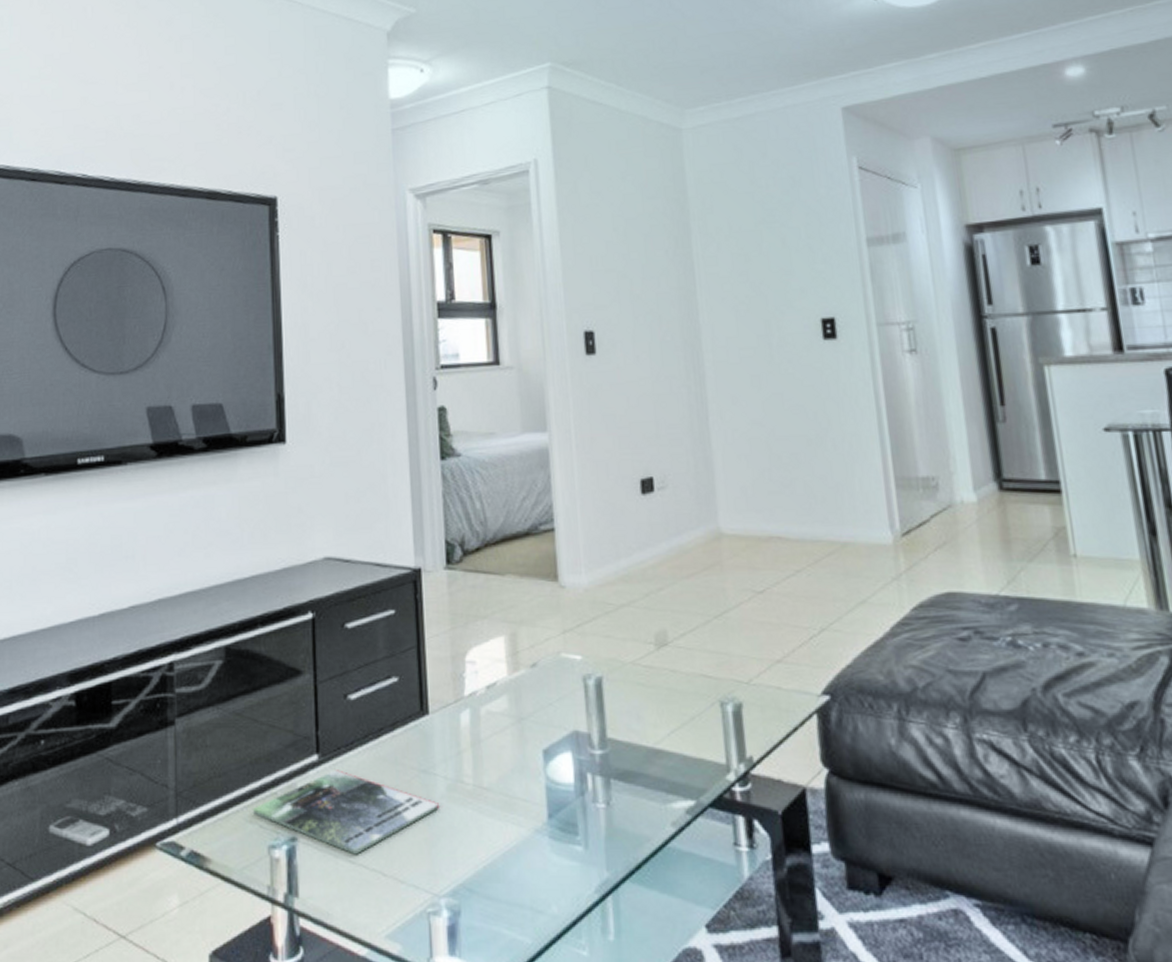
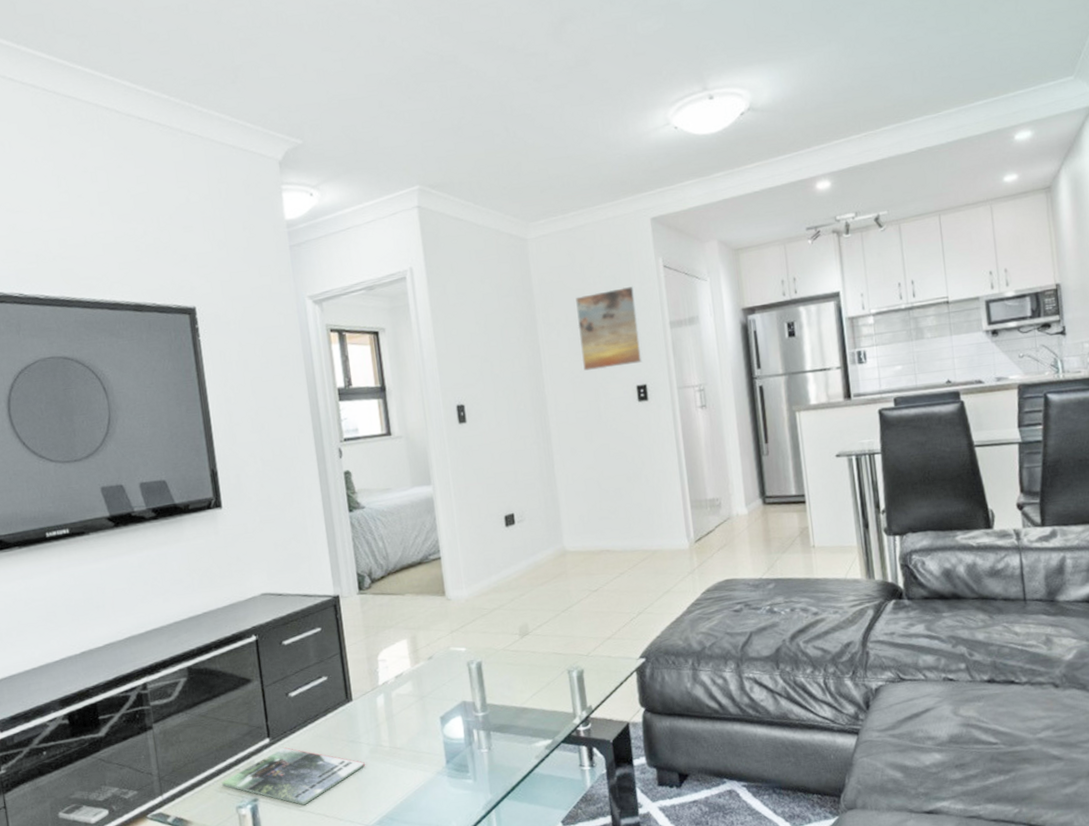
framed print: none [742,190,830,296] -> present [575,285,643,371]

